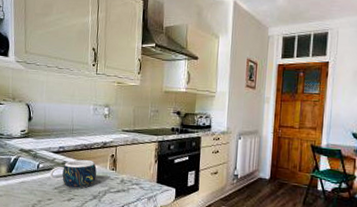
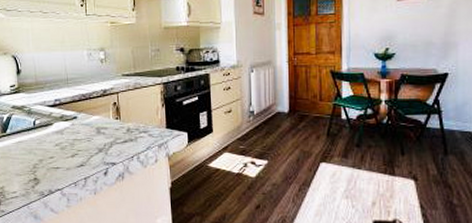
mug: present [49,159,97,189] -> none [48,111,100,144]

